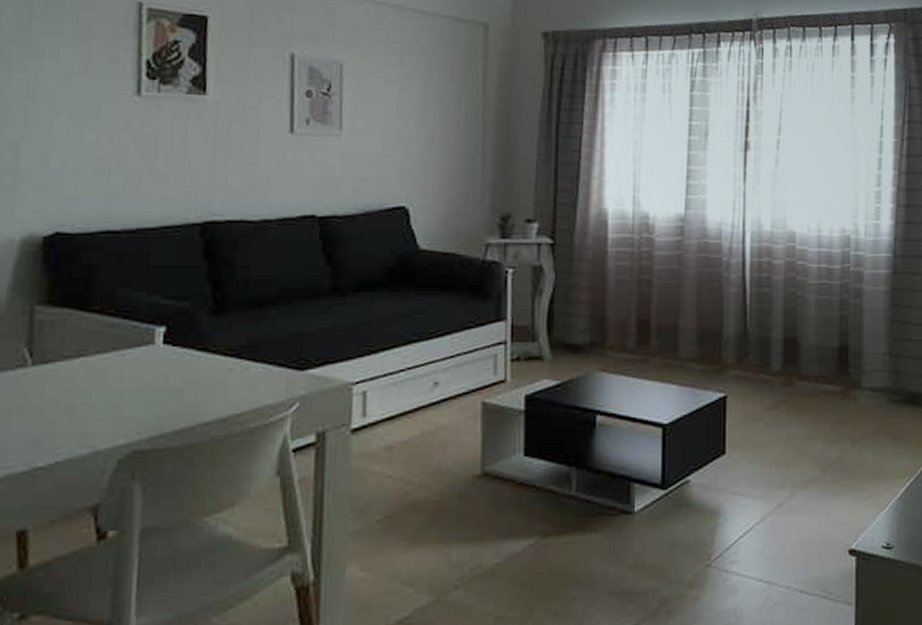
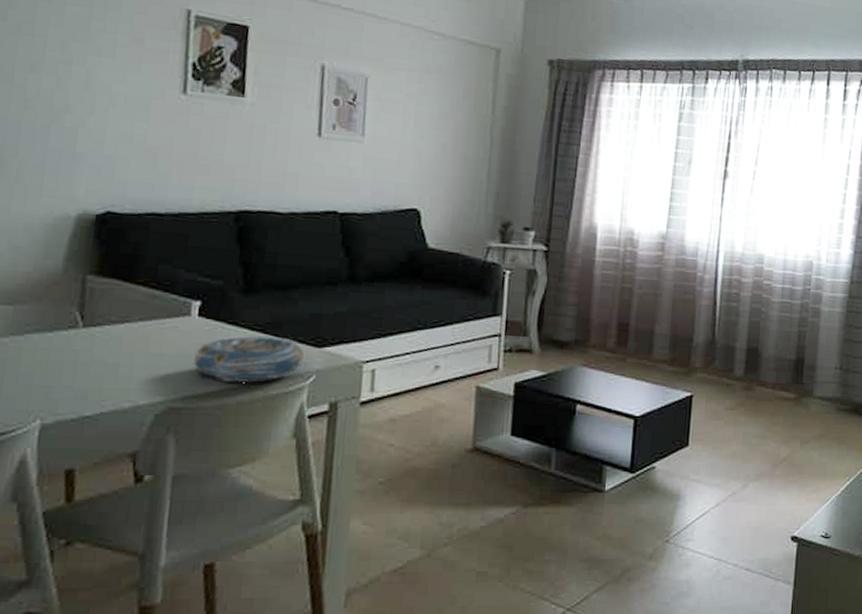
decorative bowl: none [159,361,286,418] -> present [194,335,305,383]

